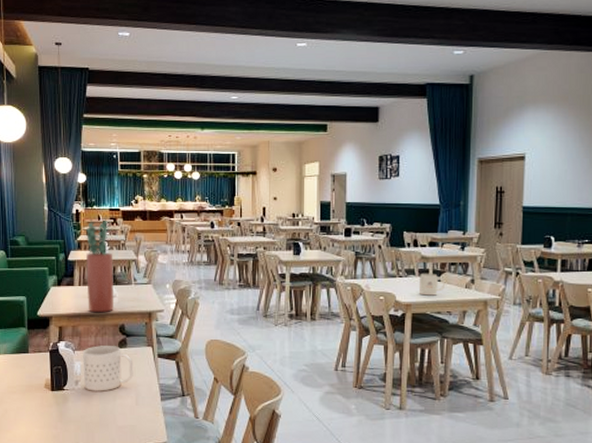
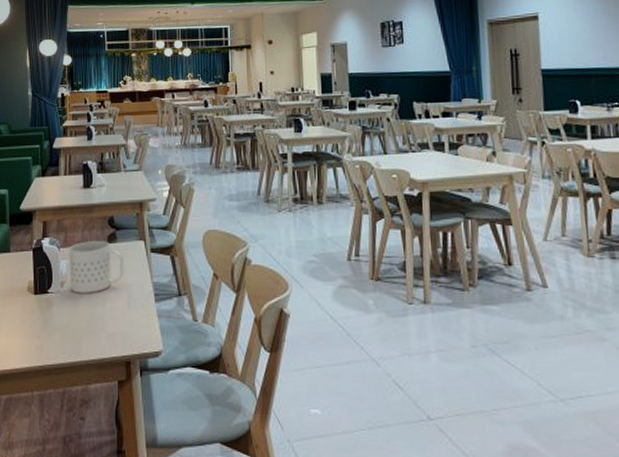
vase: present [86,215,115,313] -> none [72,97,103,205]
mug: present [418,273,446,296] -> none [434,146,464,172]

